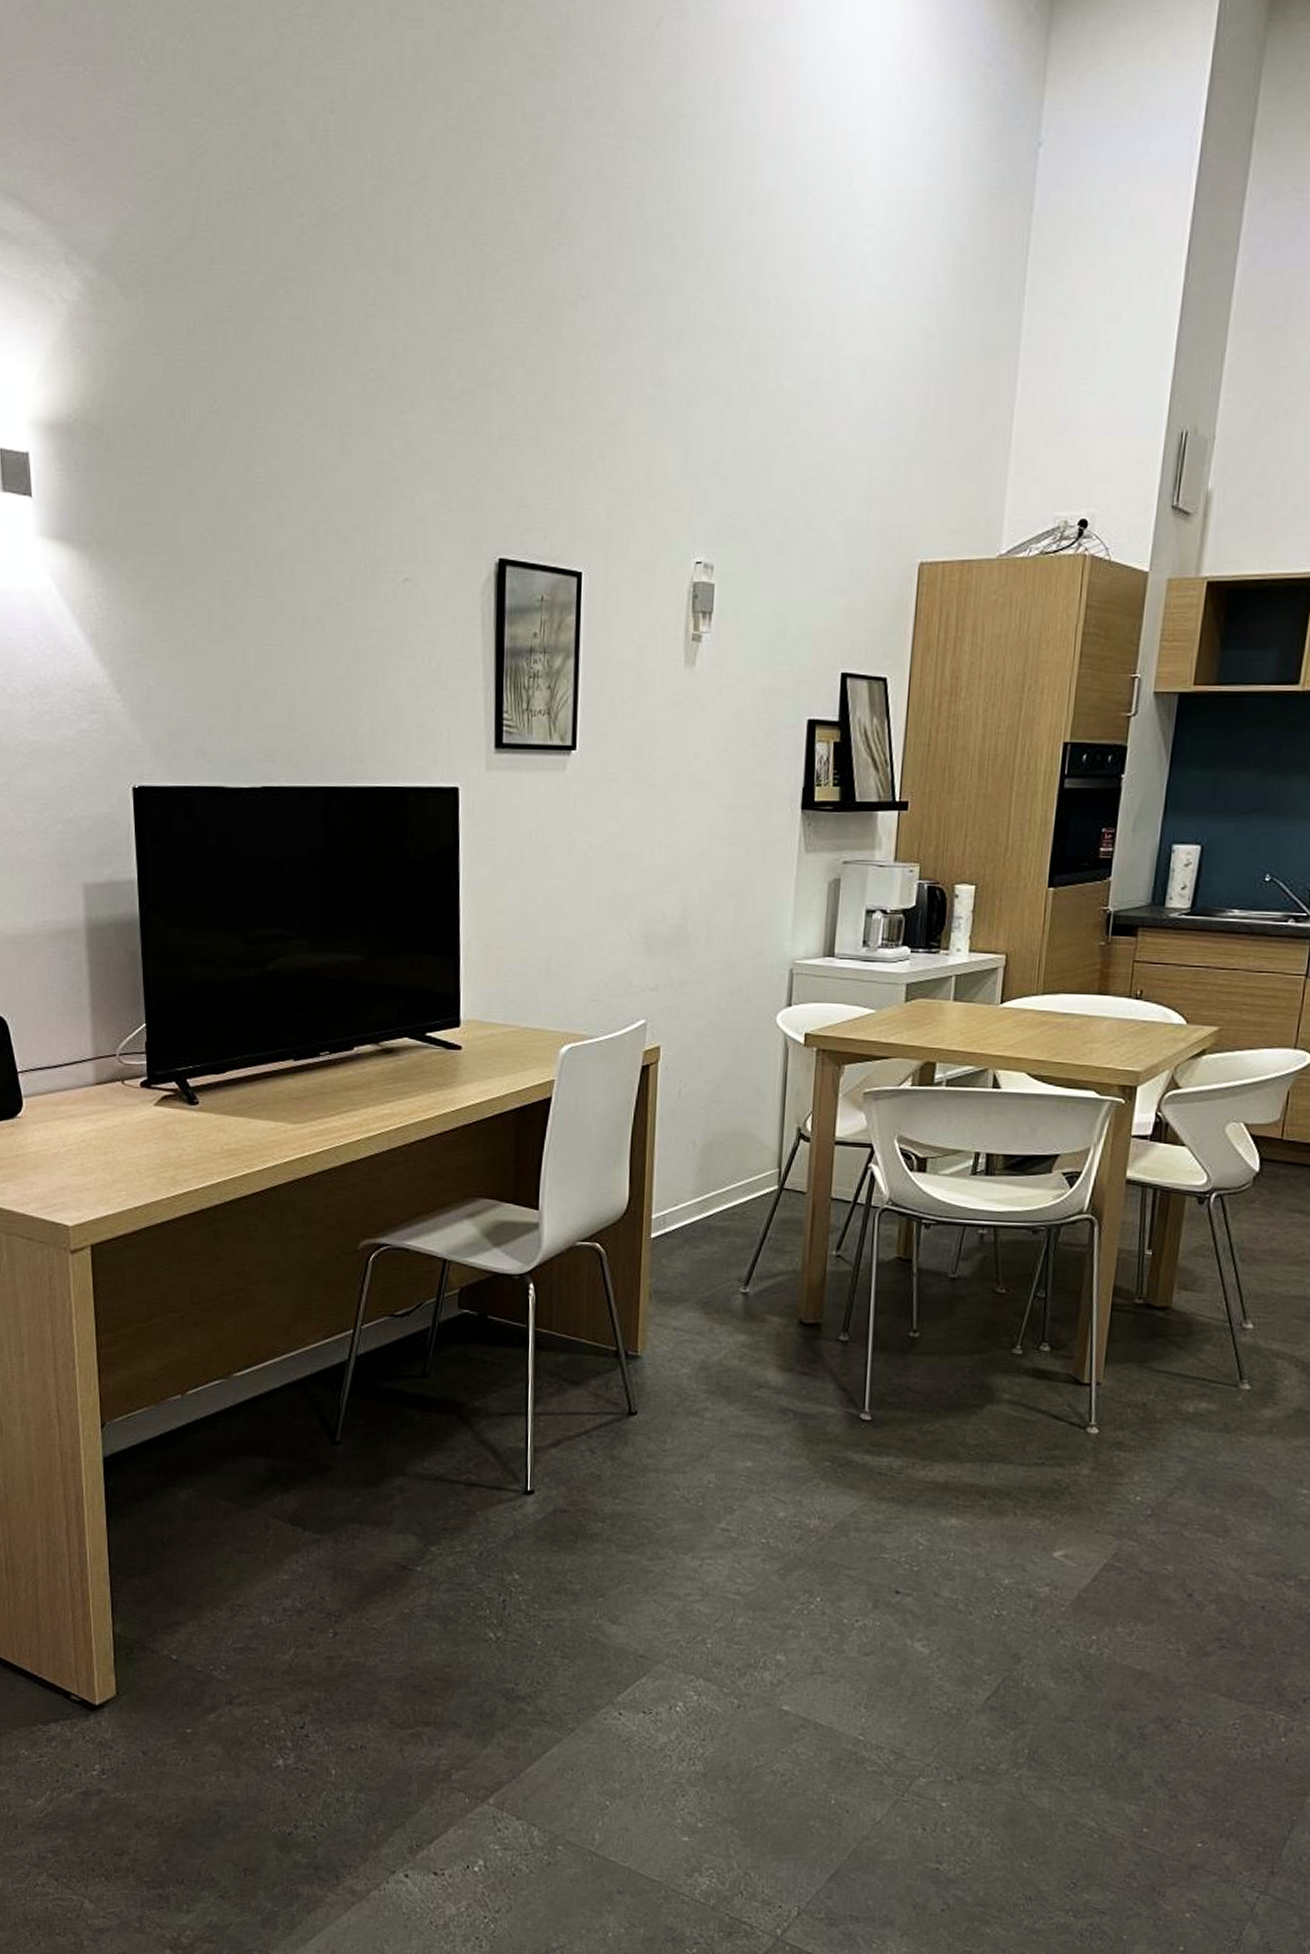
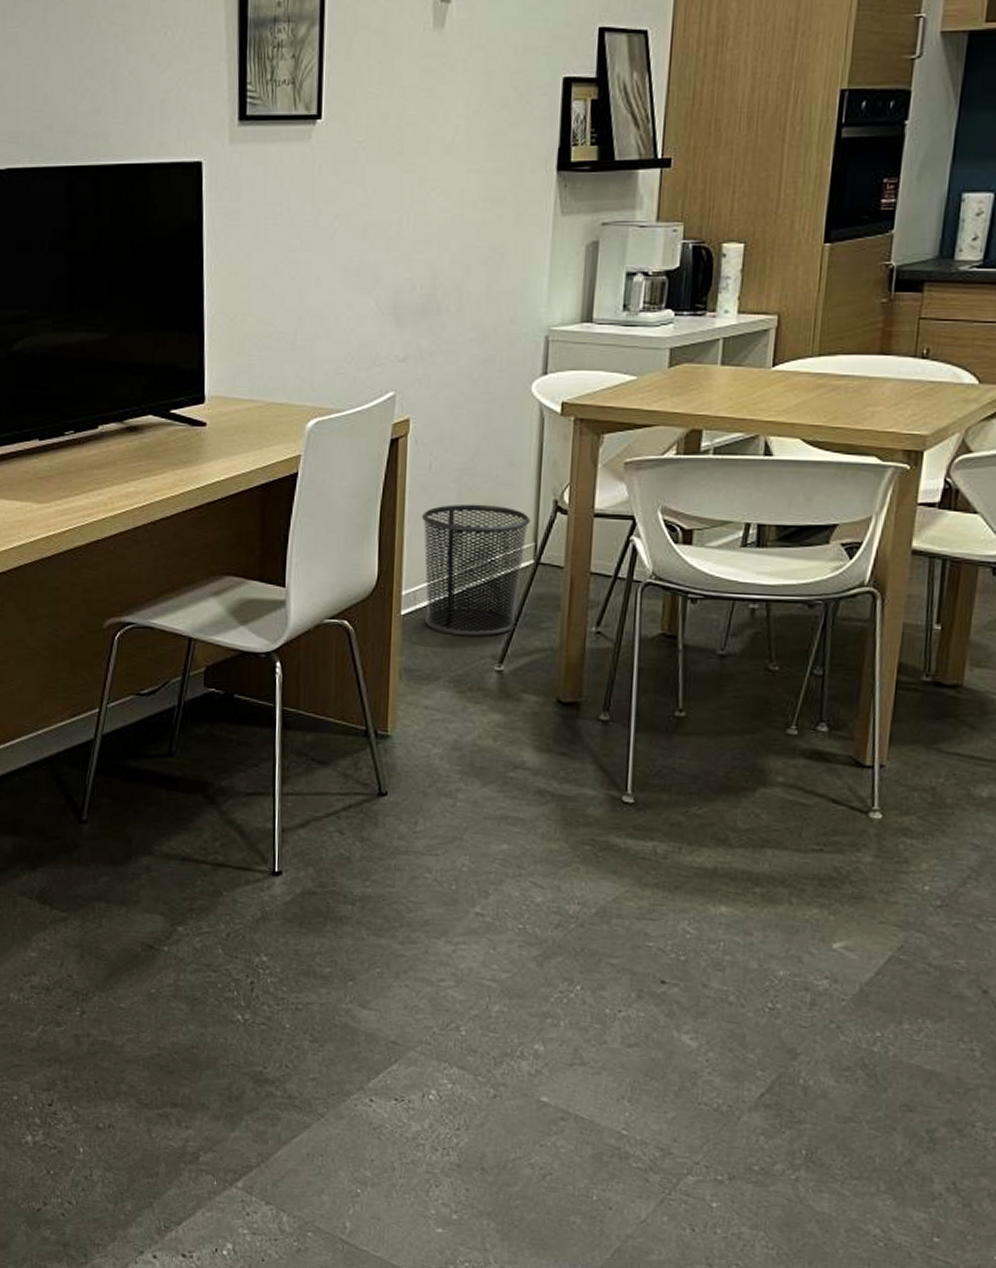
waste bin: none [671,1130,775,1260] -> present [421,504,531,637]

